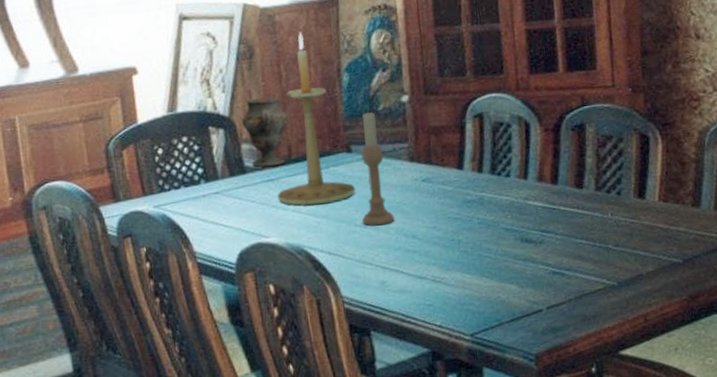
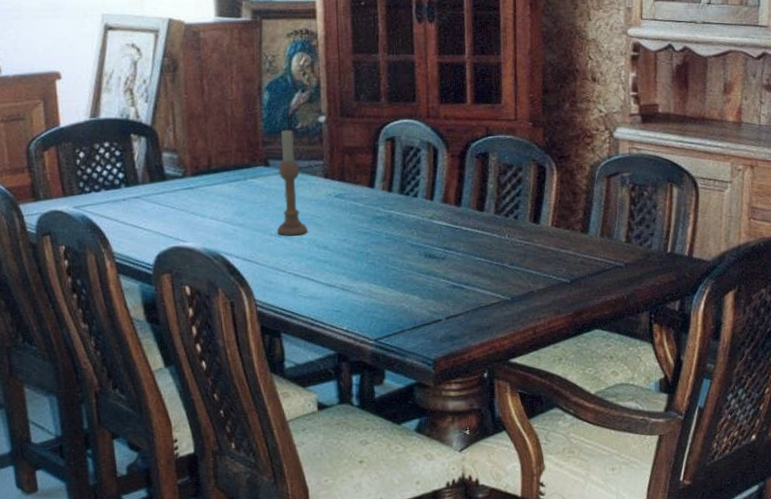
decorative vase: present [242,97,289,167] -> none [164,109,209,176]
candlestick: present [277,32,356,206] -> none [195,49,272,214]

